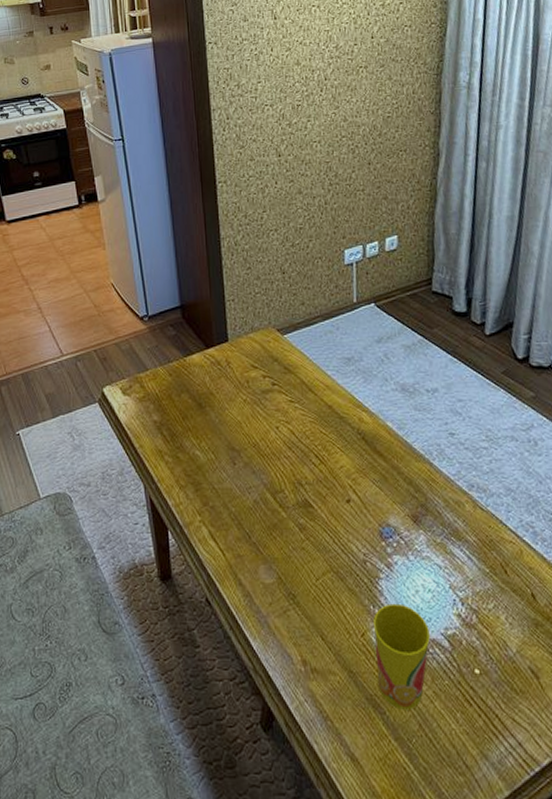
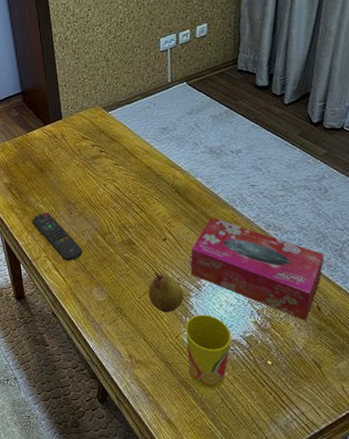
remote control: none [185,462,247,528] -> present [32,213,83,261]
fruit: none [328,546,372,601] -> present [148,273,184,313]
tissue box: none [380,473,538,614] -> present [190,217,325,321]

